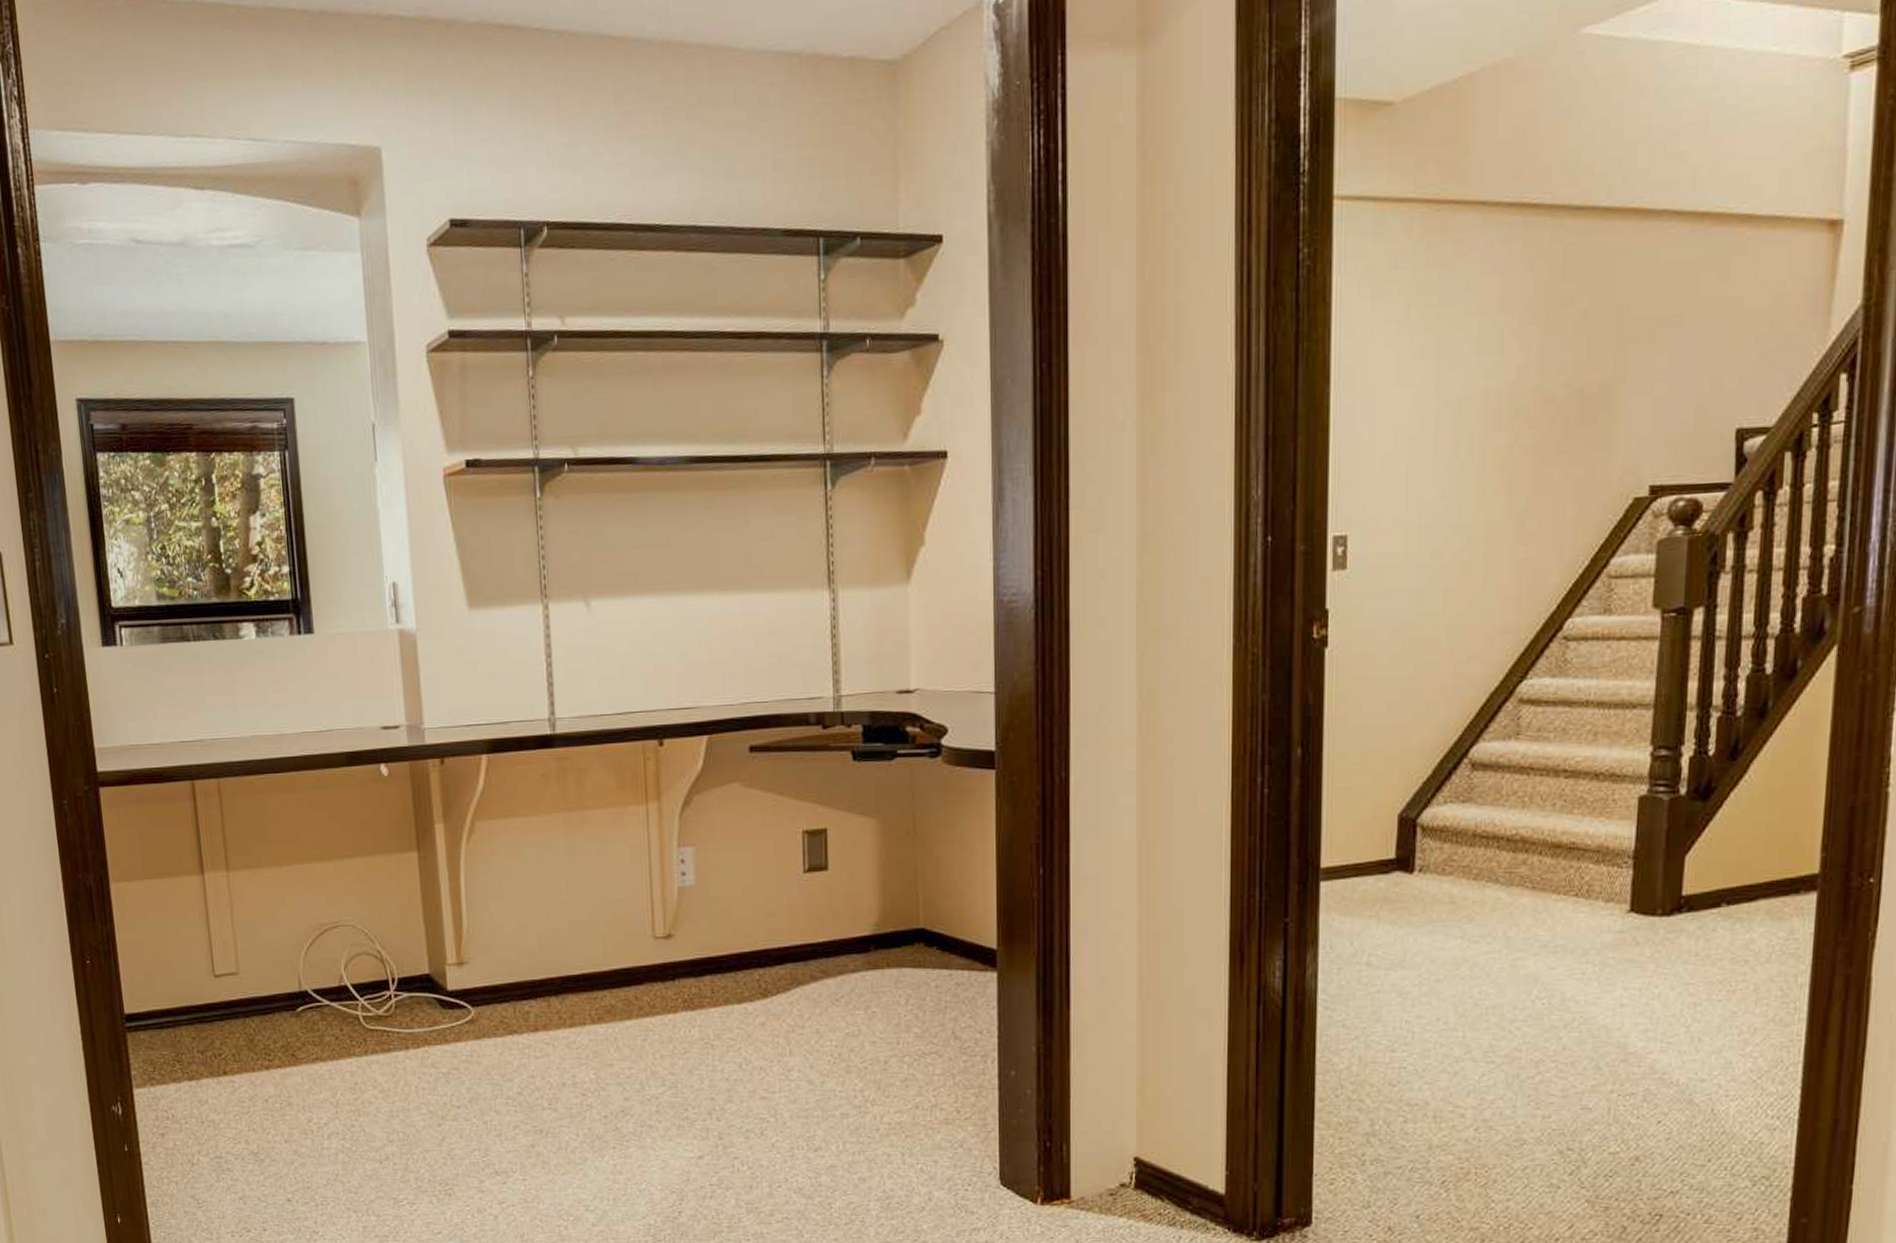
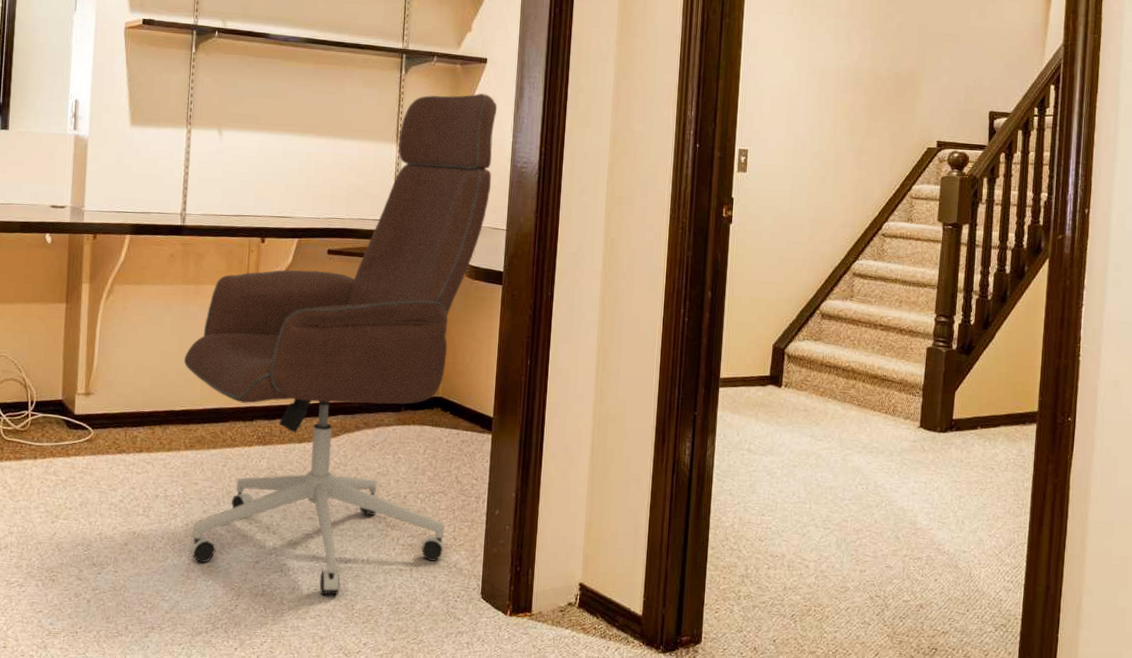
office chair: none [576,503,969,1193] -> present [183,93,498,596]

